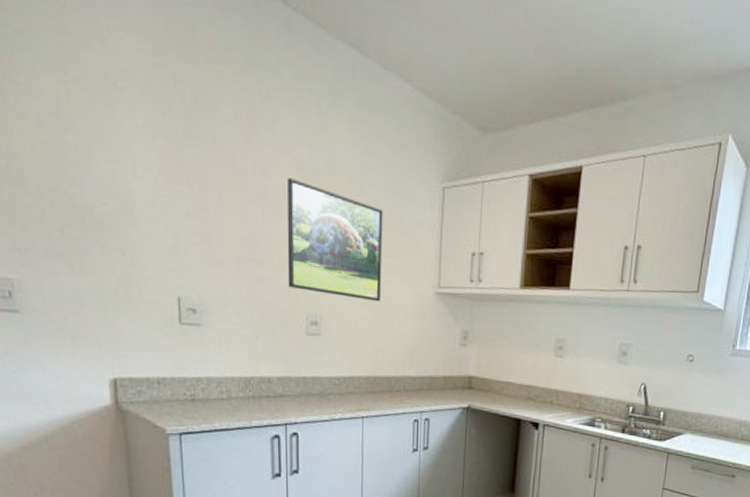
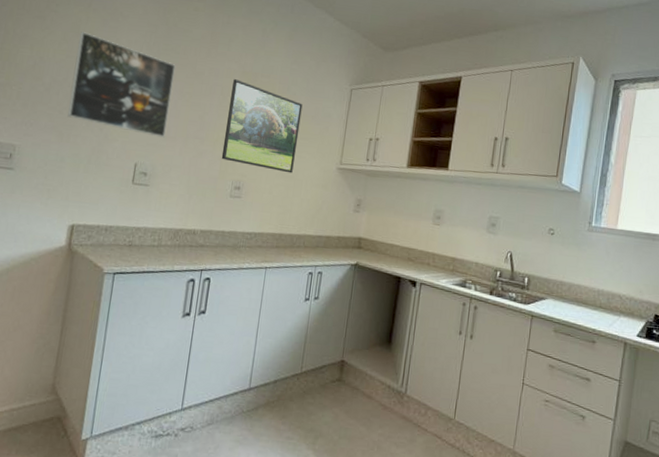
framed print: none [62,113,210,262] -> present [67,31,176,138]

